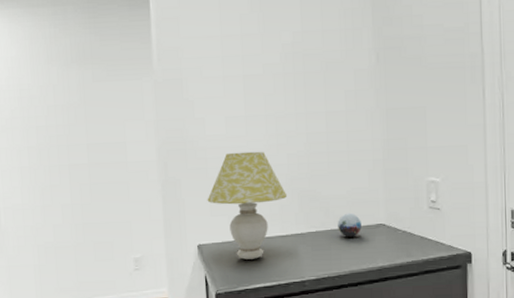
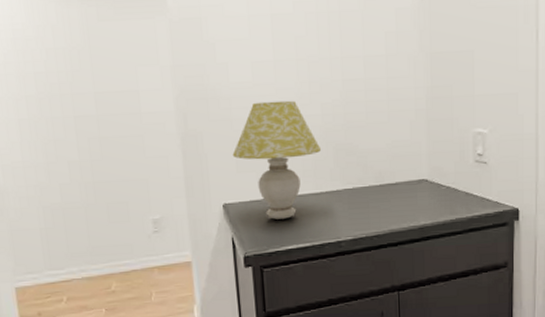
decorative orb: present [337,213,362,238] -> none [376,167,402,194]

